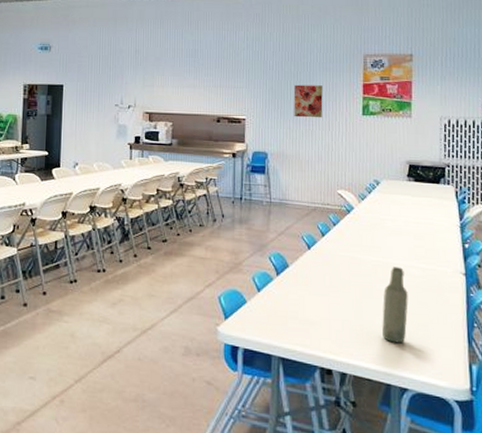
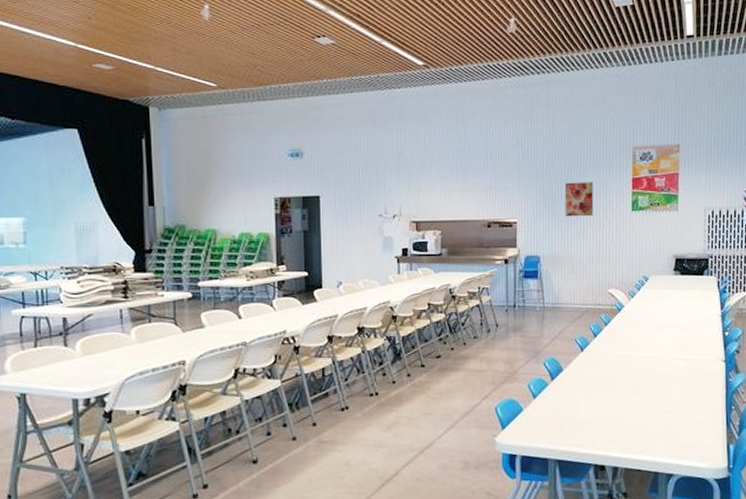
bottle: present [382,267,408,344] -> none [650,360,674,433]

